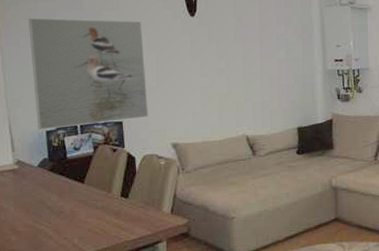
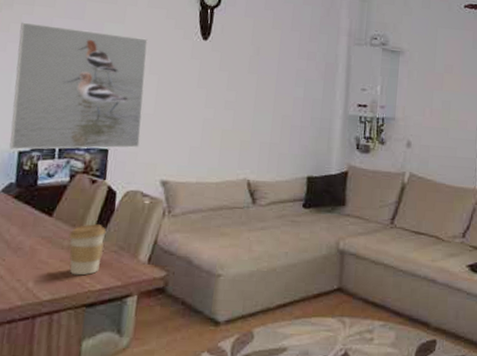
coffee cup: none [101,186,132,230] -> present [68,224,107,276]

